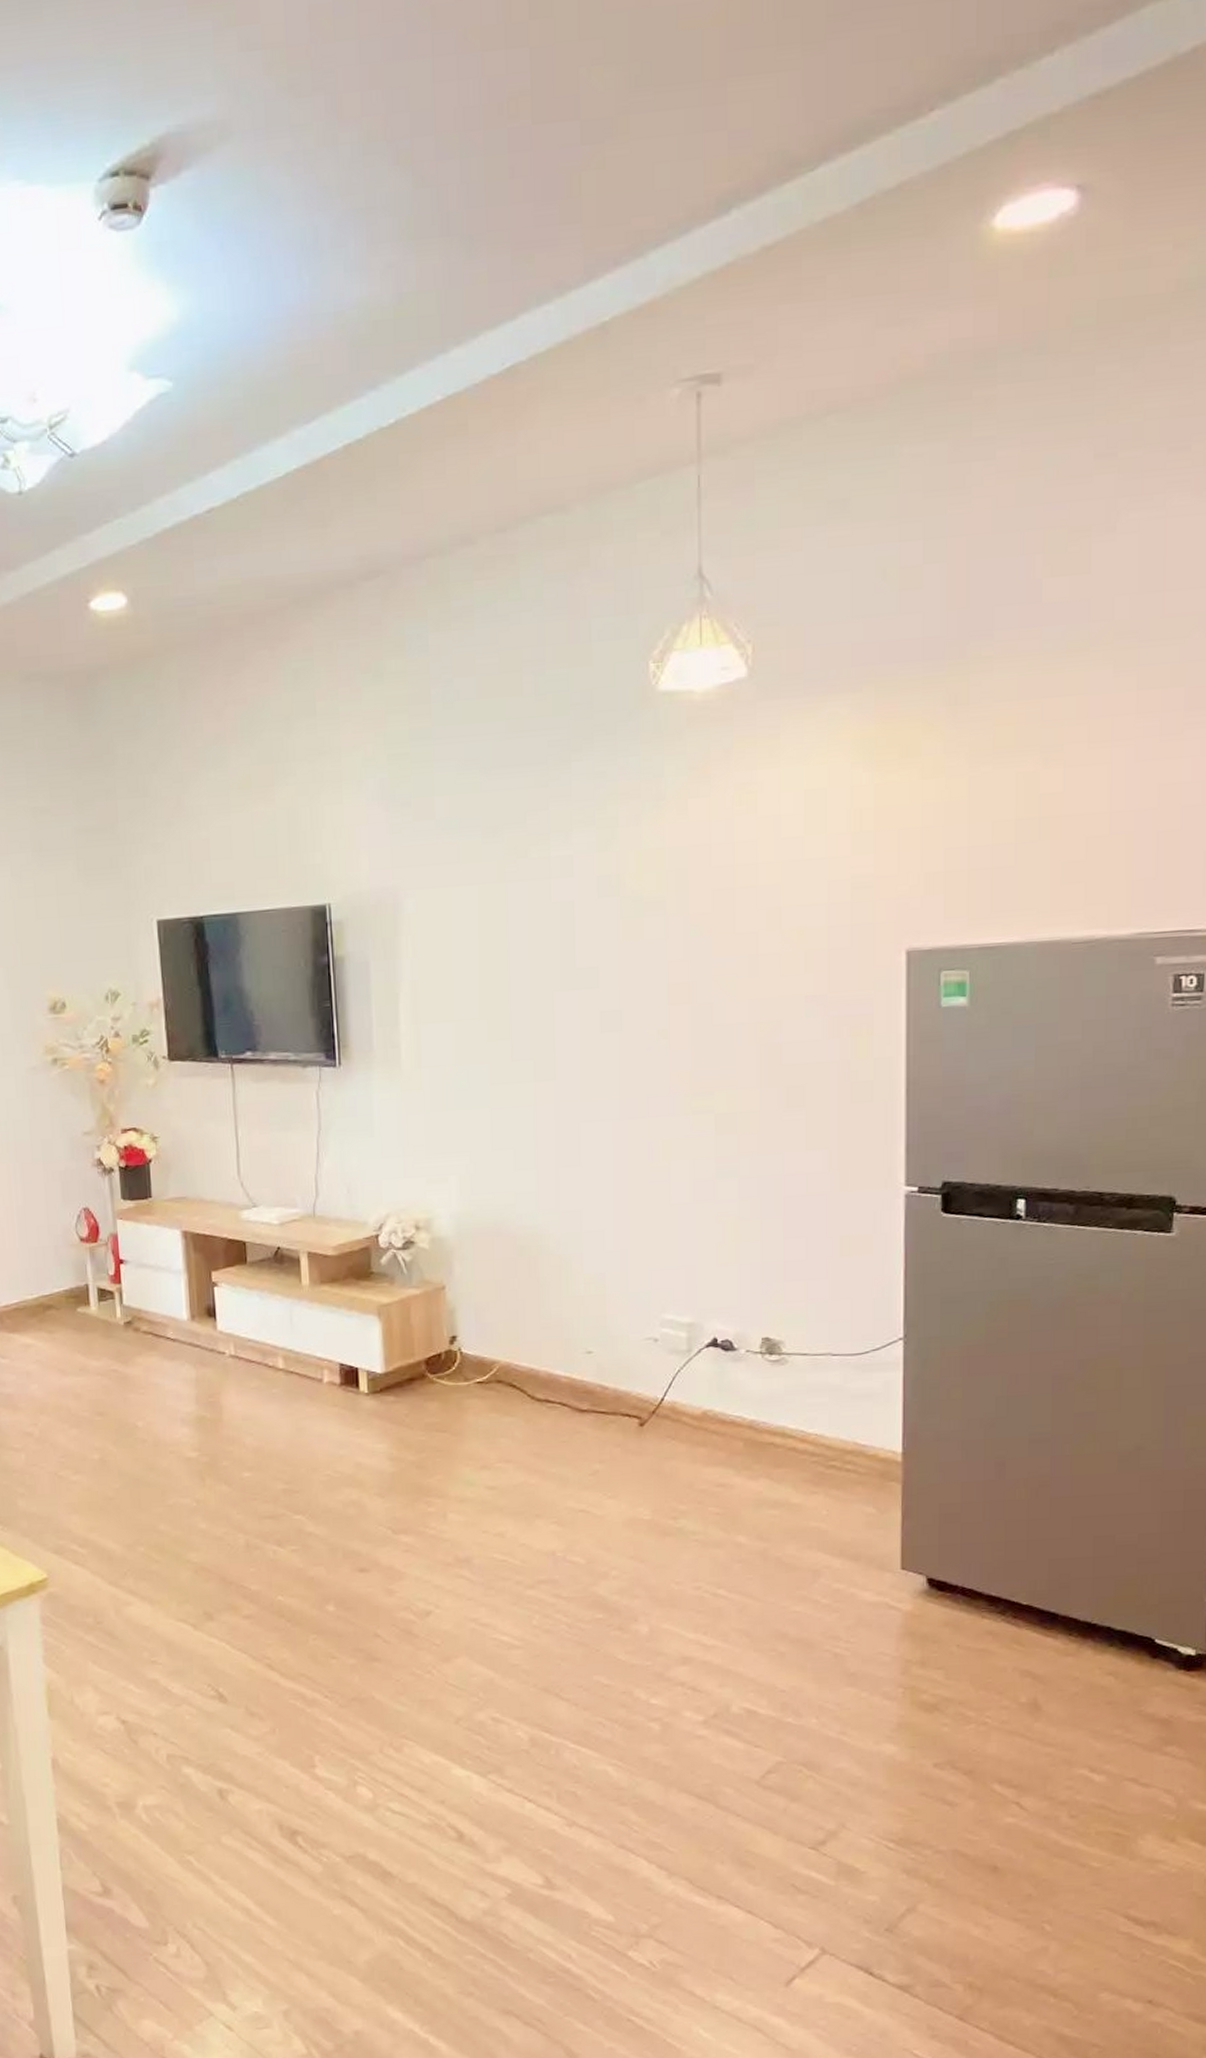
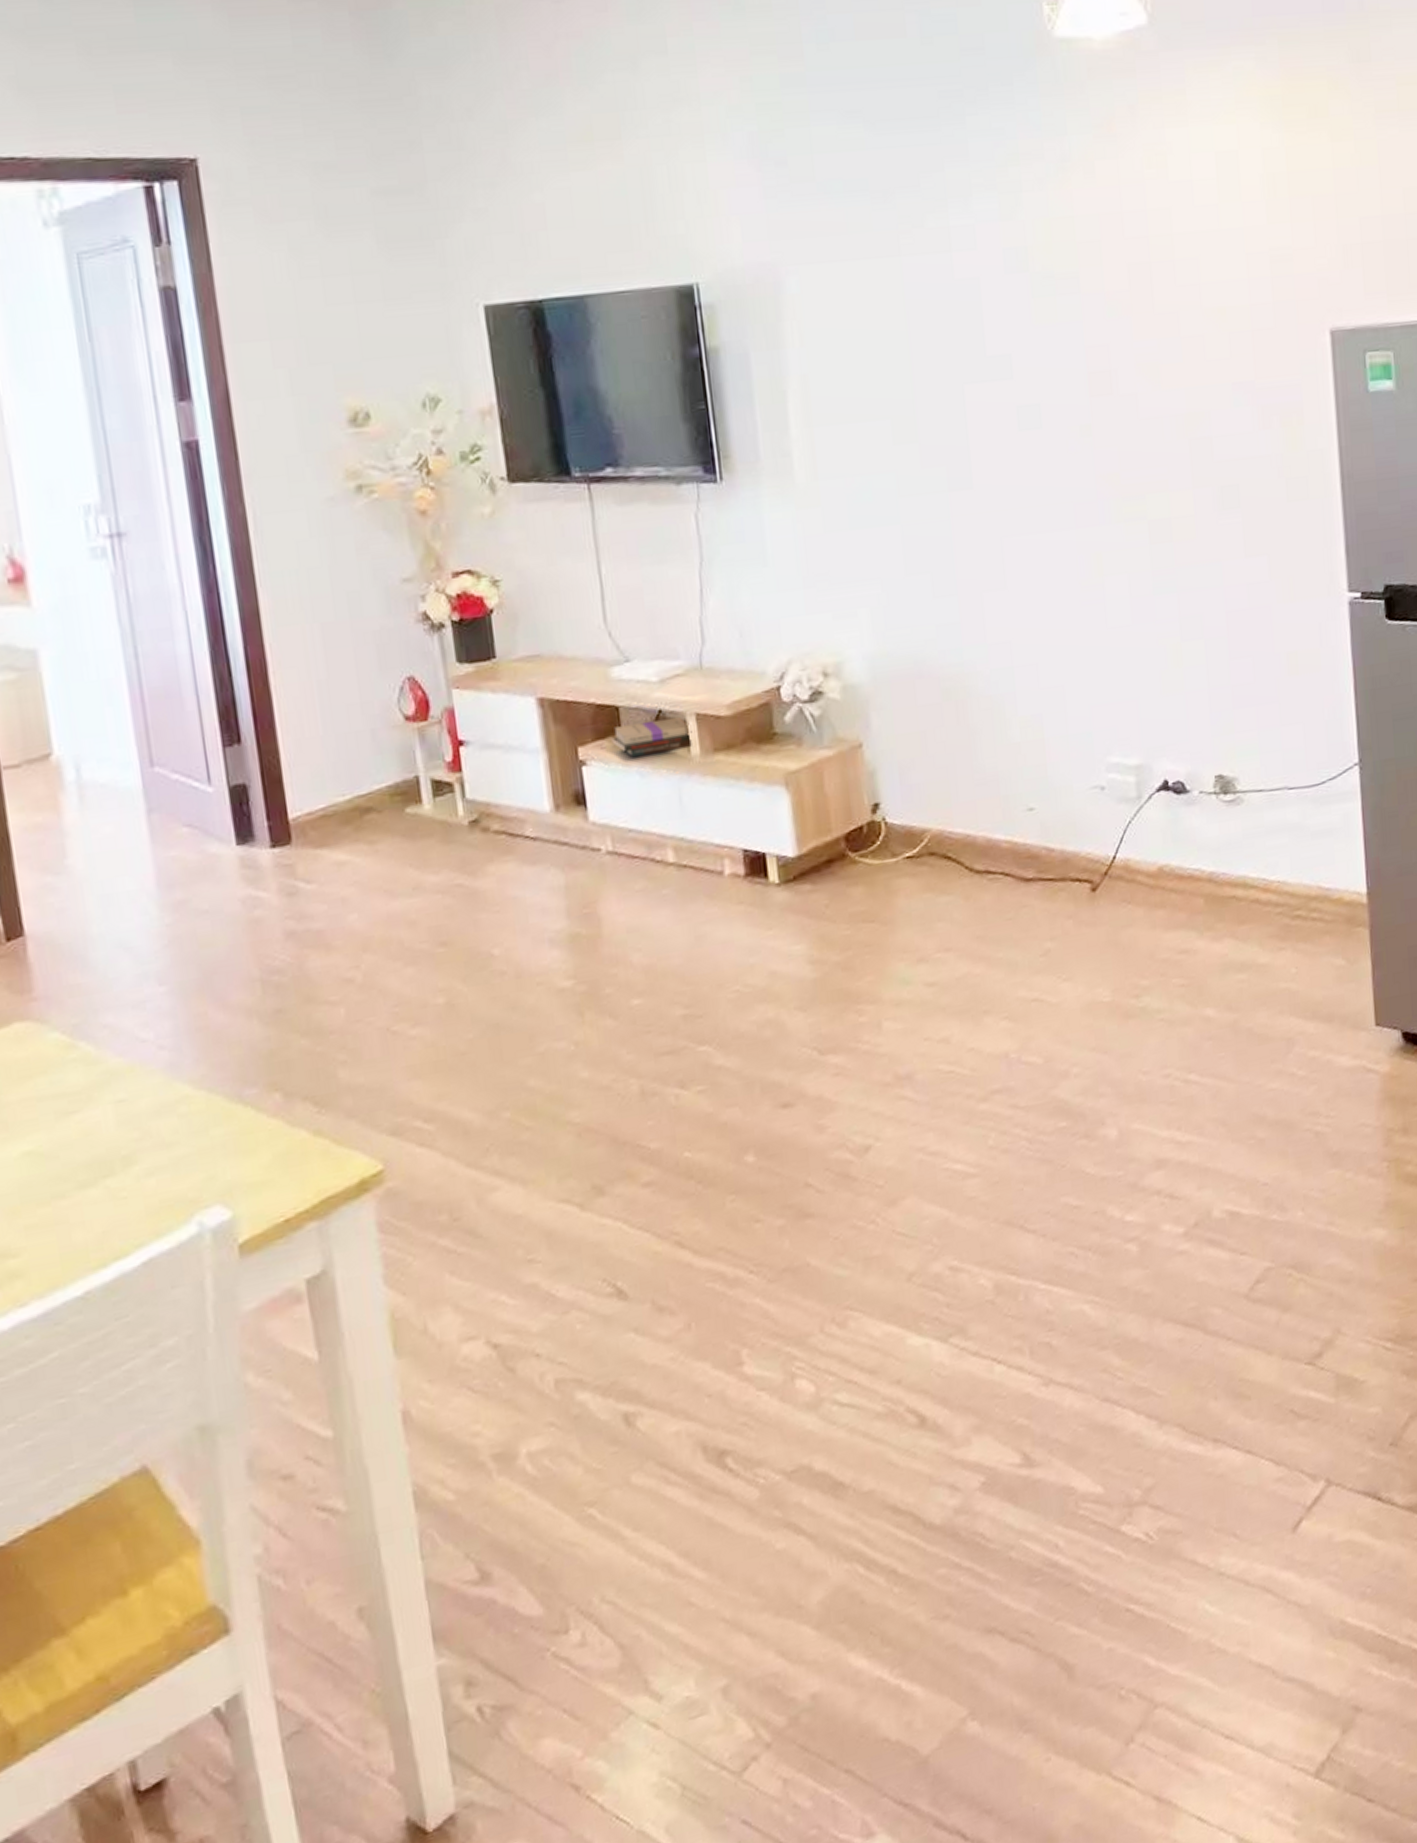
books: none [239,1253,304,1284] -> present [611,716,692,758]

